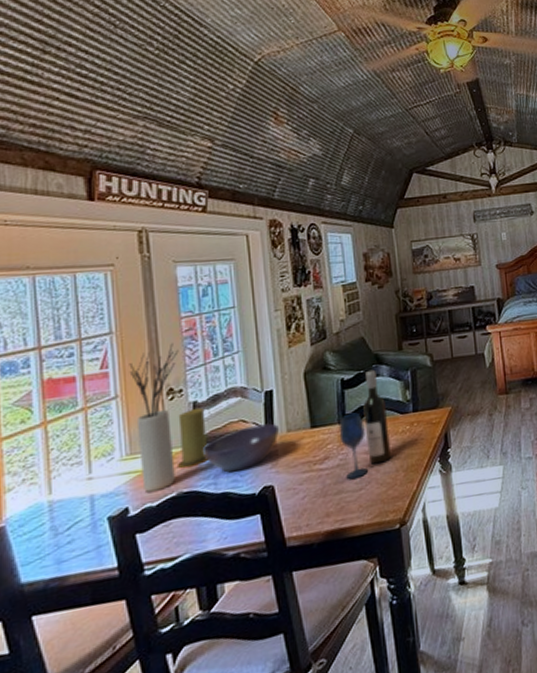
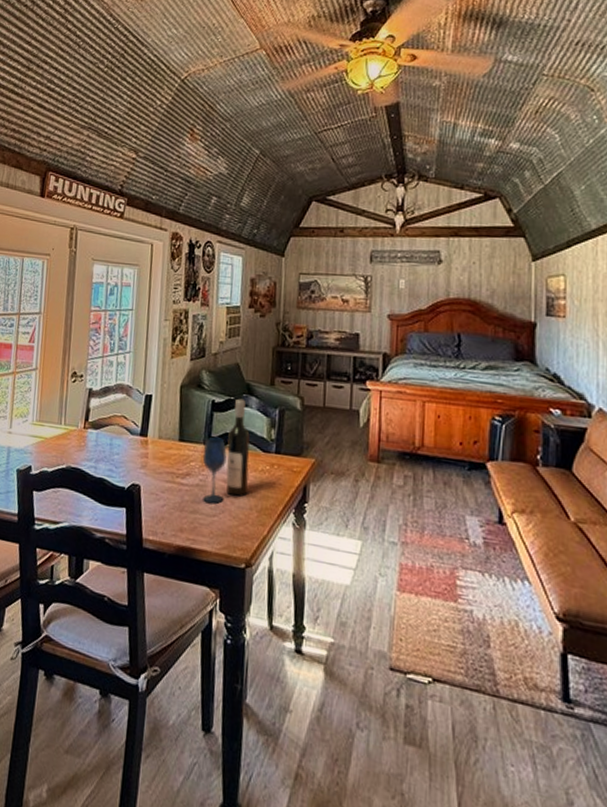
vase: present [129,343,179,492] -> none [44,332,85,459]
candle: present [176,407,209,468] -> none [69,394,97,446]
bowl: present [202,423,280,473] -> none [89,423,153,463]

